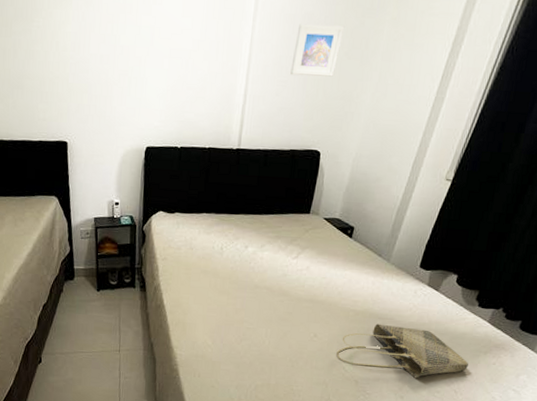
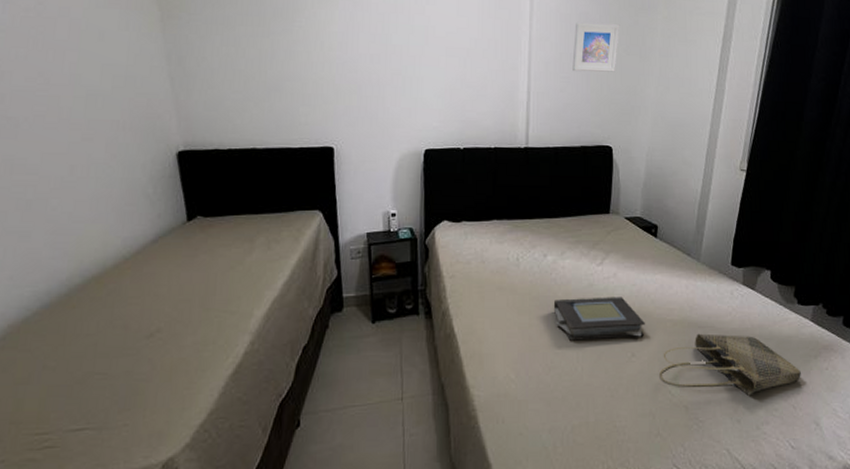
book: none [249,284,331,322] -> present [553,297,646,341]

